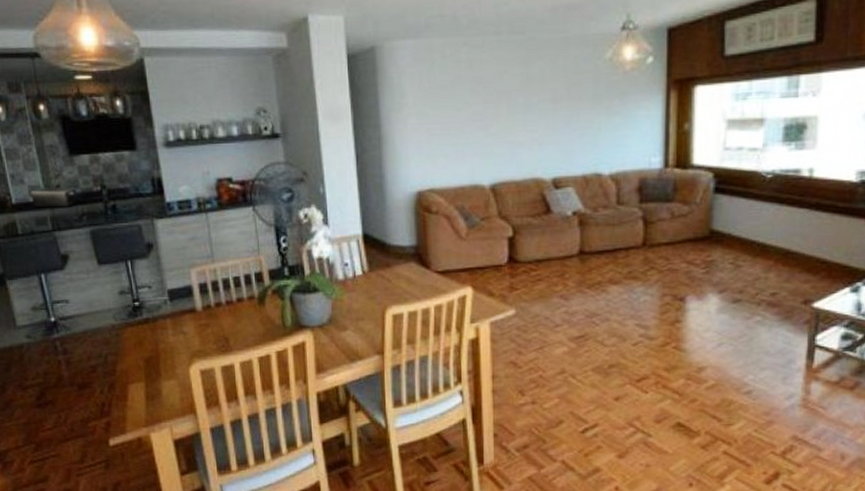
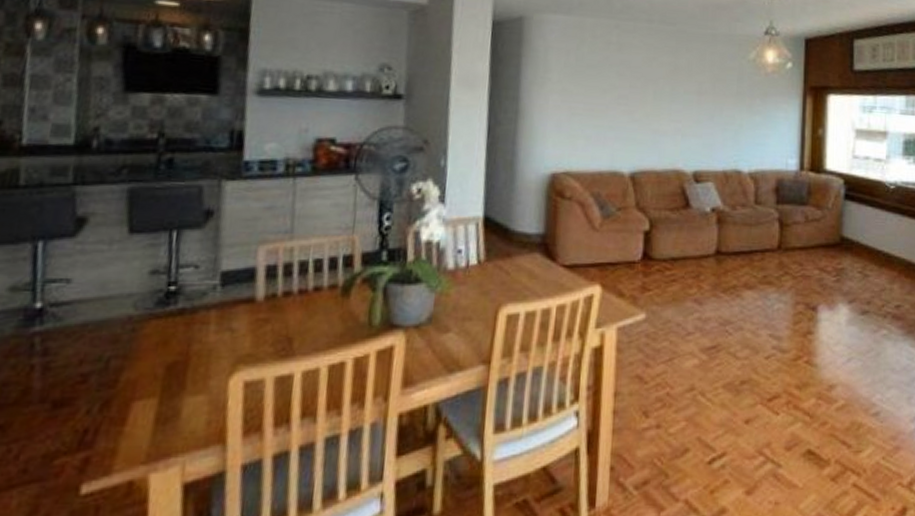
toaster: present [30,187,78,208] -> none [52,128,123,156]

